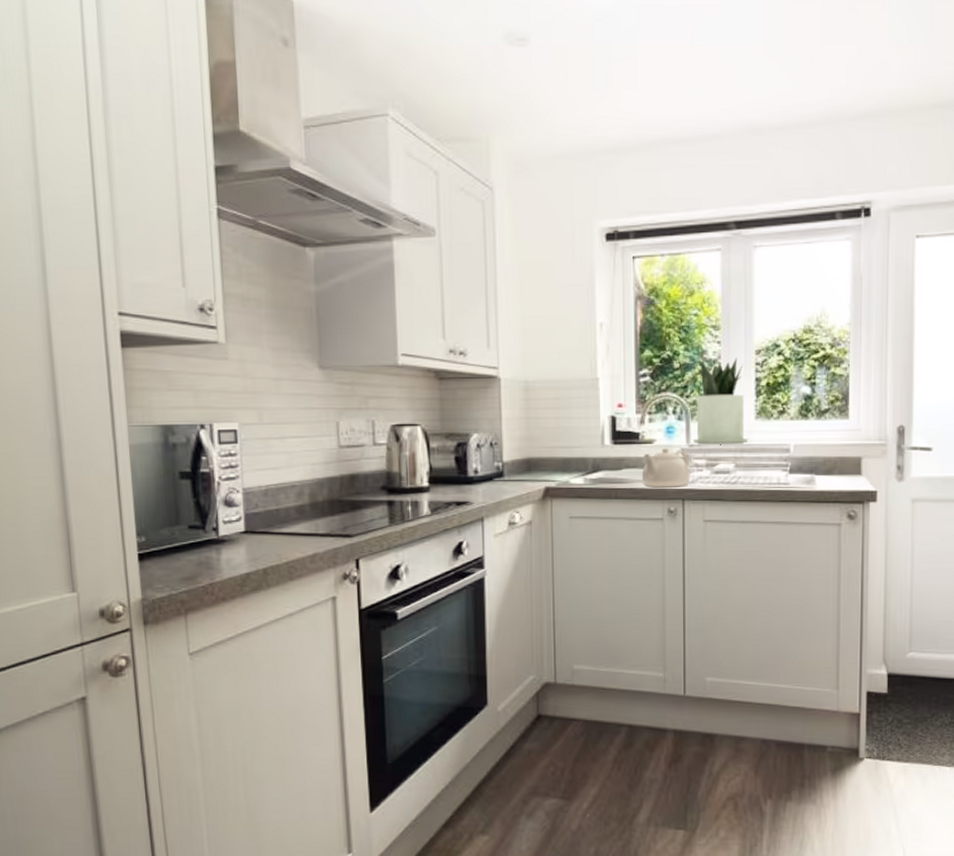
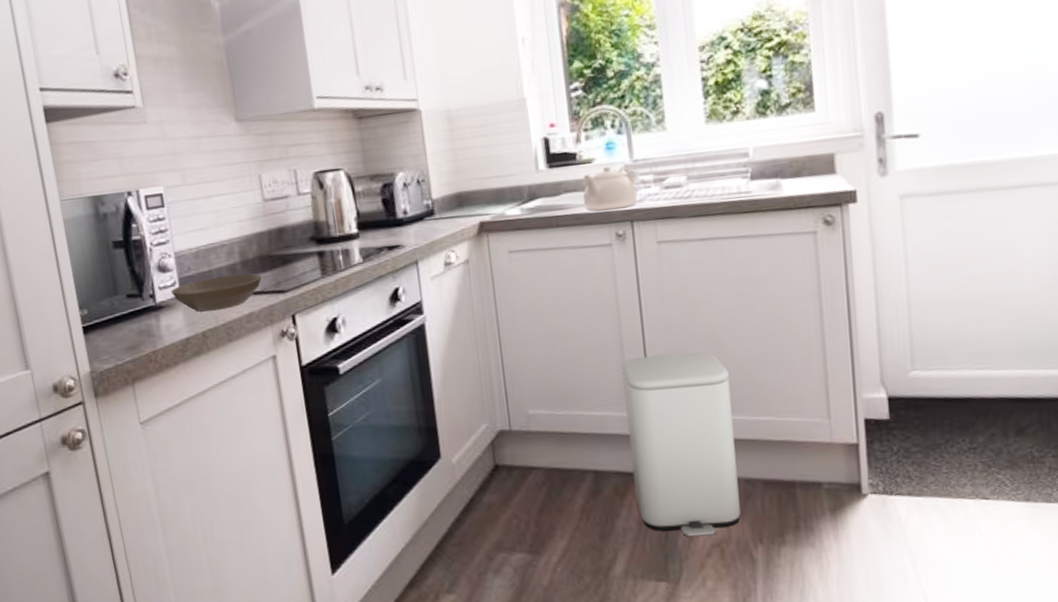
bowl: none [235,515,330,550] -> present [170,273,262,312]
pedal bin: none [662,621,756,790] -> present [622,352,741,537]
planter: present [692,358,749,445] -> none [635,57,700,159]

